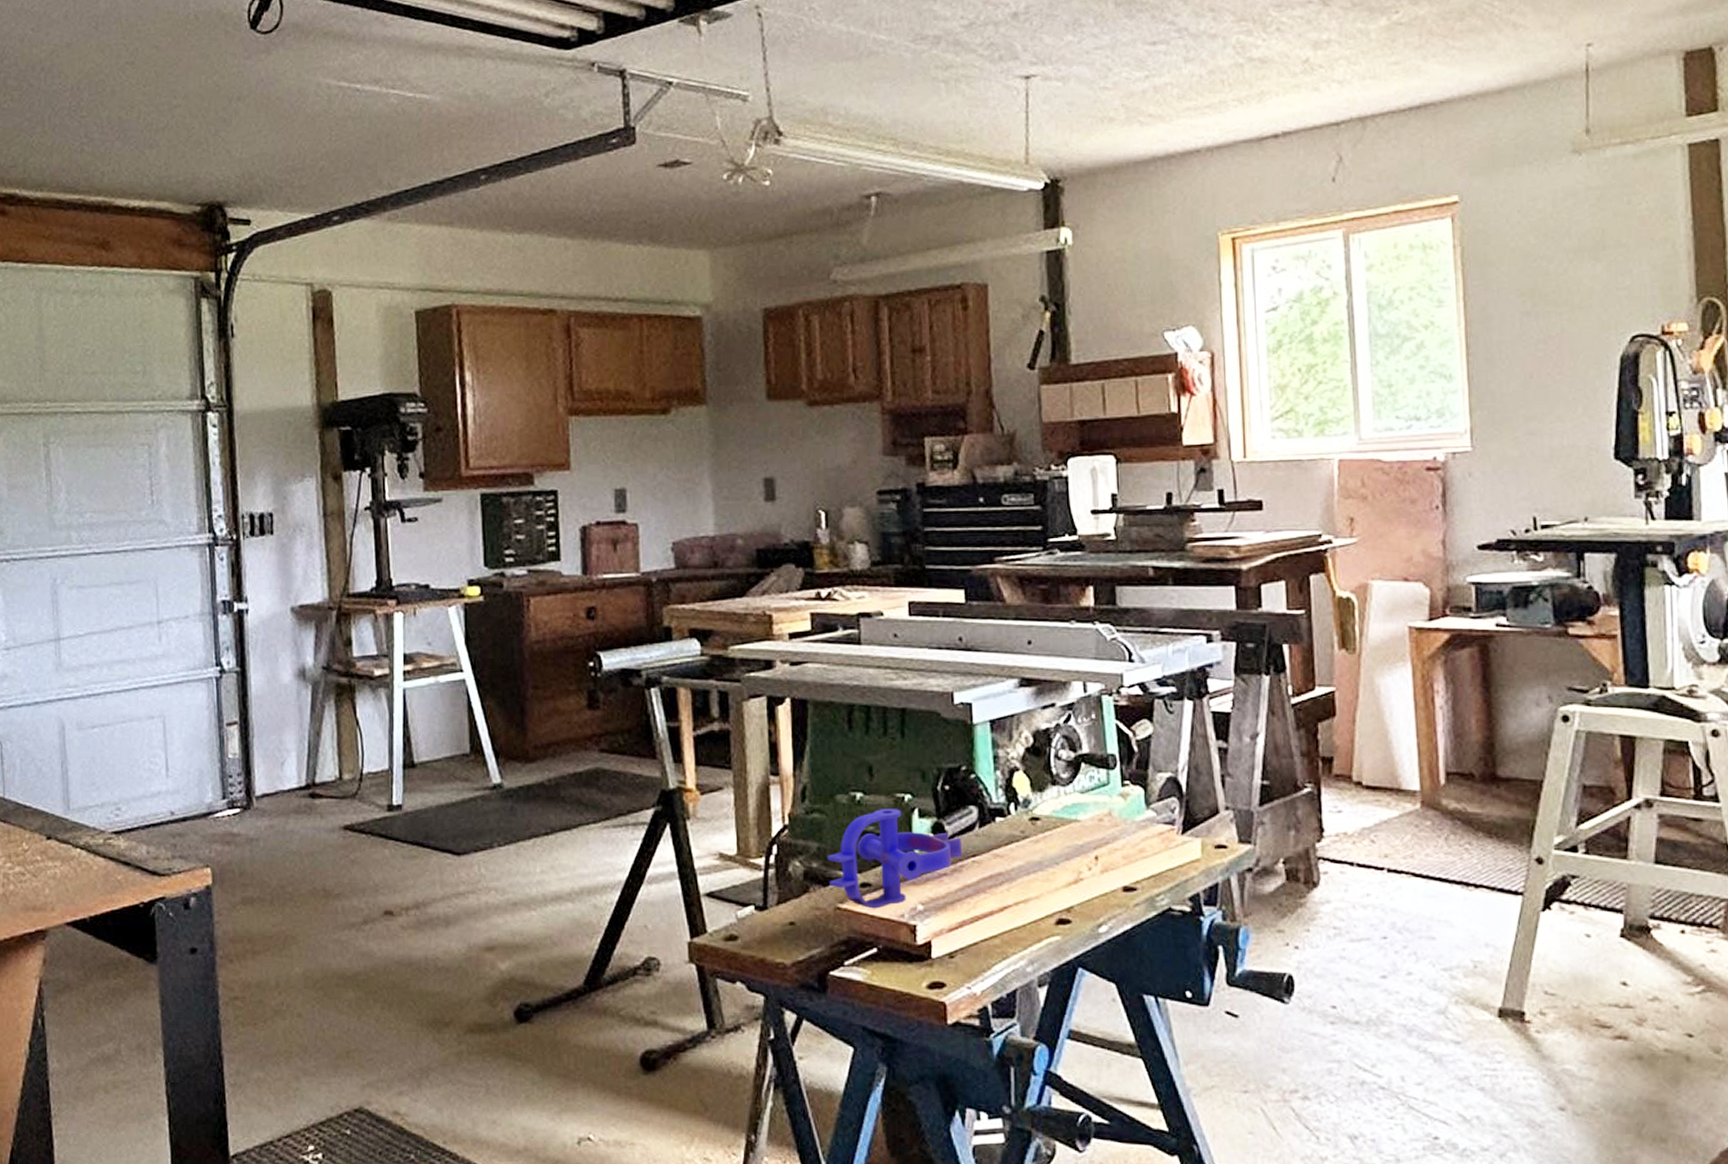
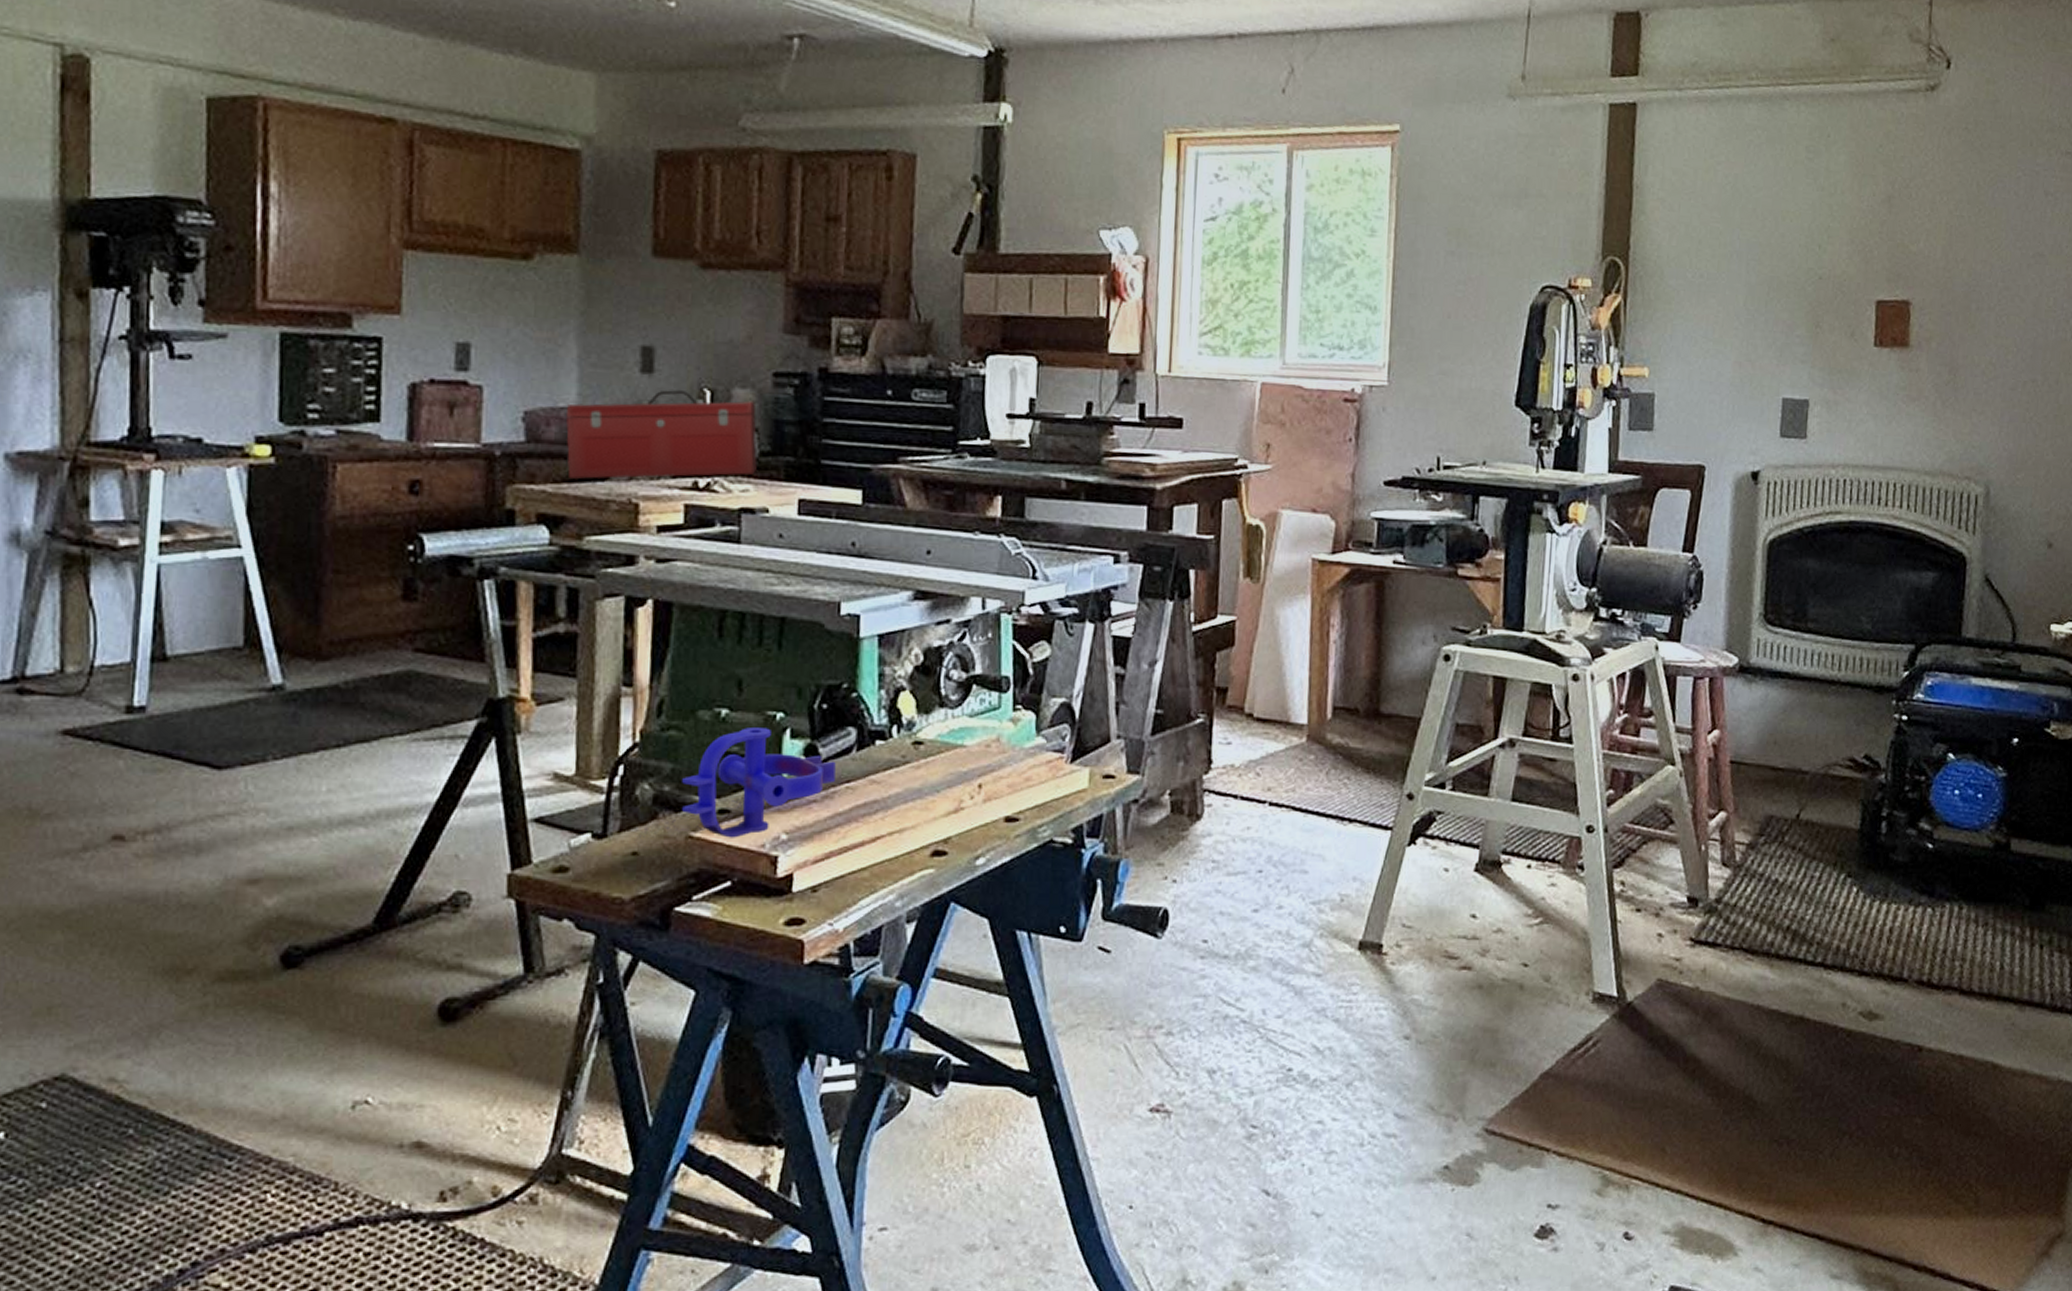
toolbox: none [707,514,870,597] -> present [566,390,757,479]

